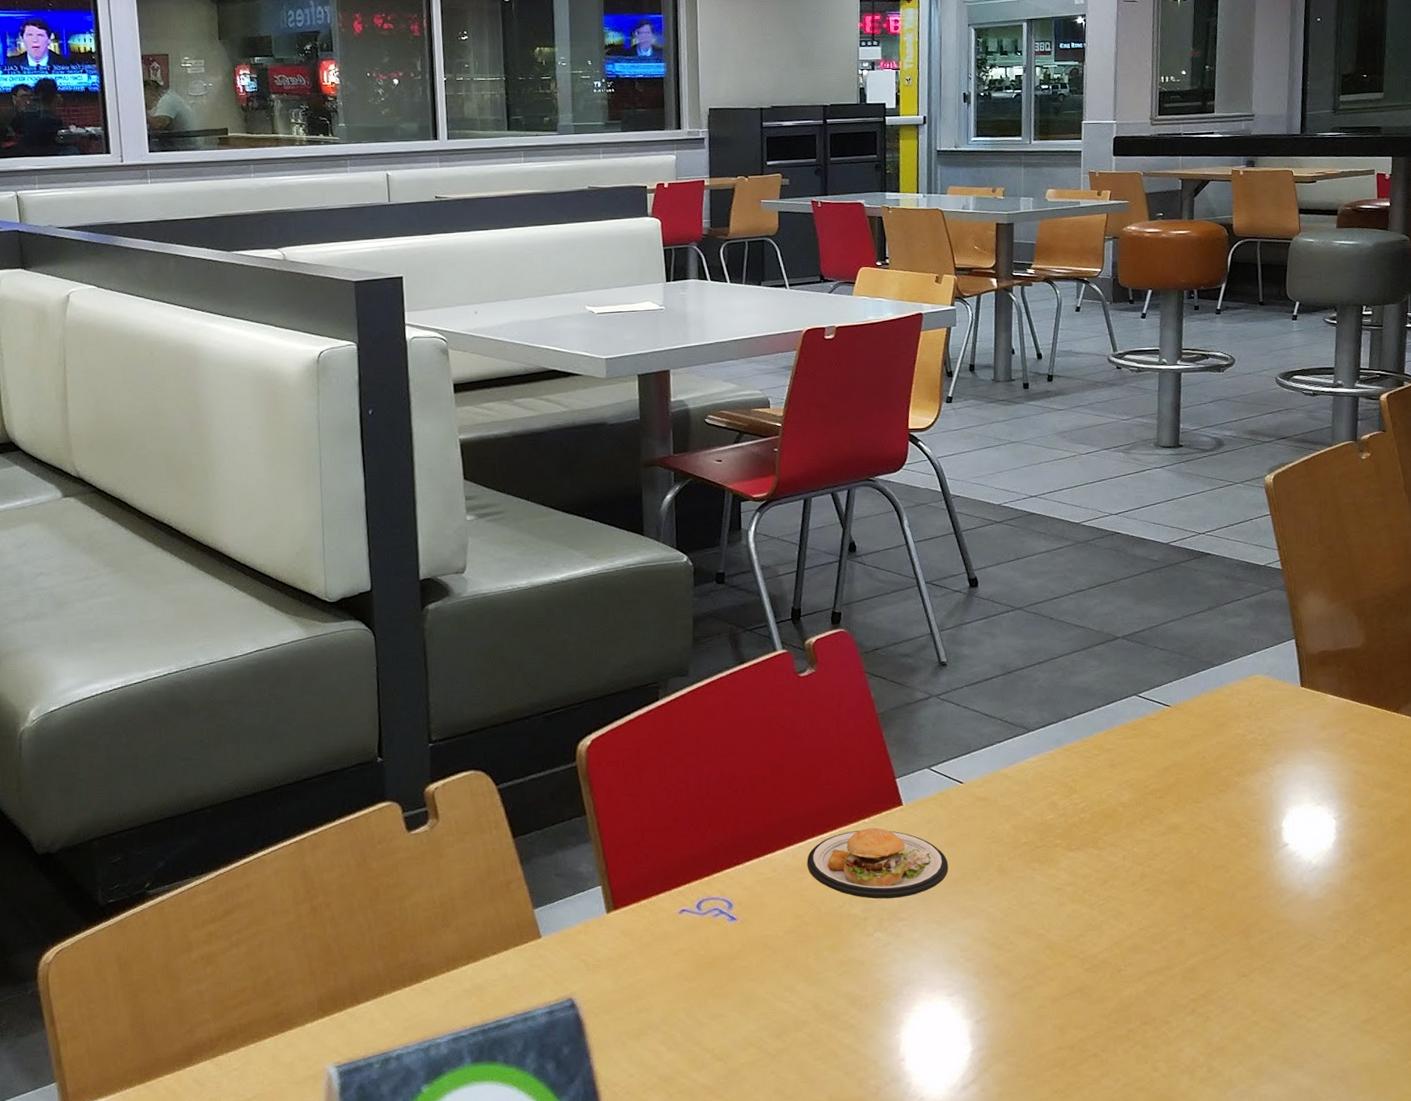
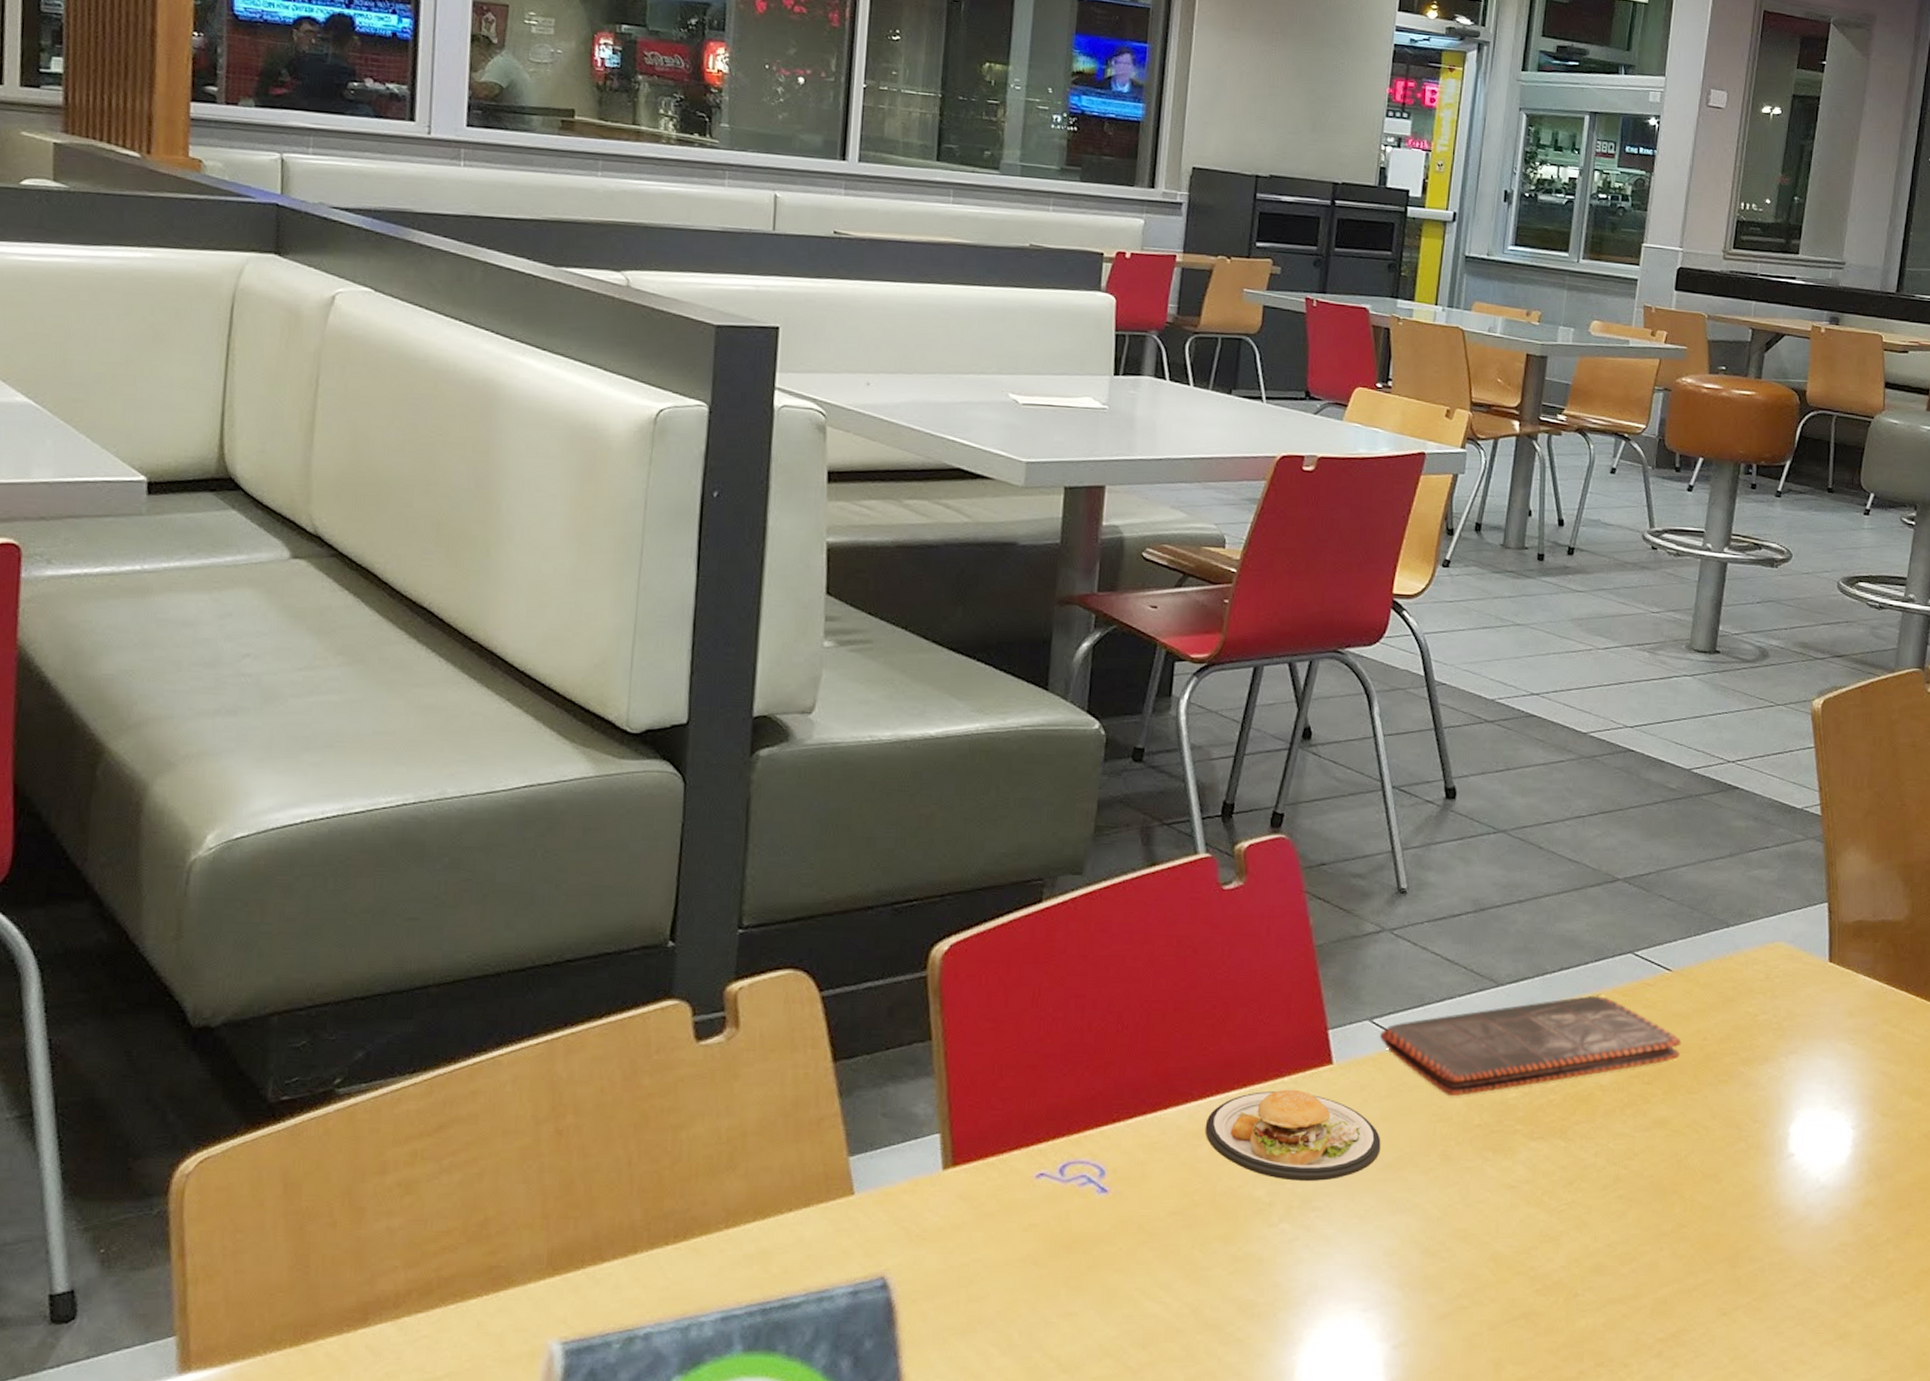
wallet: none [937,731,1185,822] -> present [1379,995,1681,1097]

